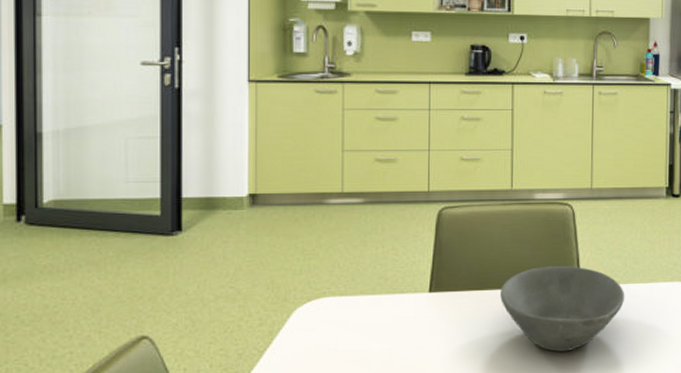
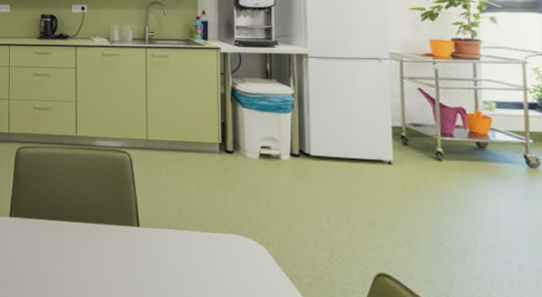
bowl: present [500,265,625,352] -> none [68,205,182,286]

